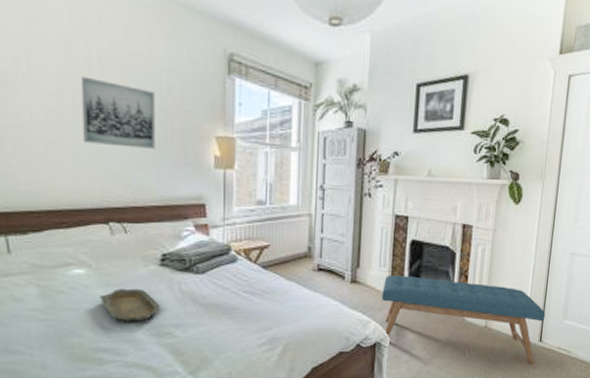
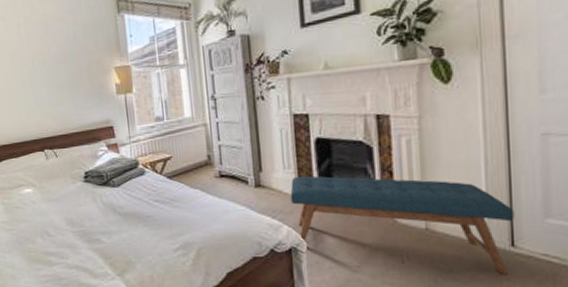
wall art: present [80,76,155,149] -> none [14,39,70,90]
serving tray: present [99,288,160,322] -> none [44,202,89,231]

